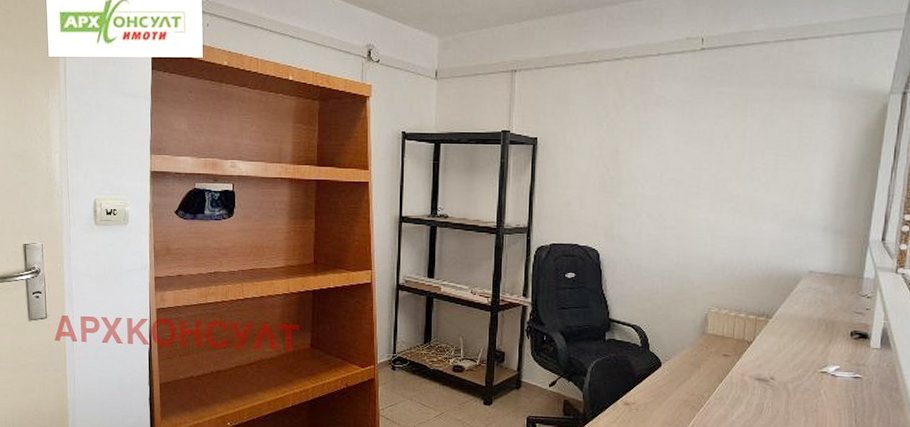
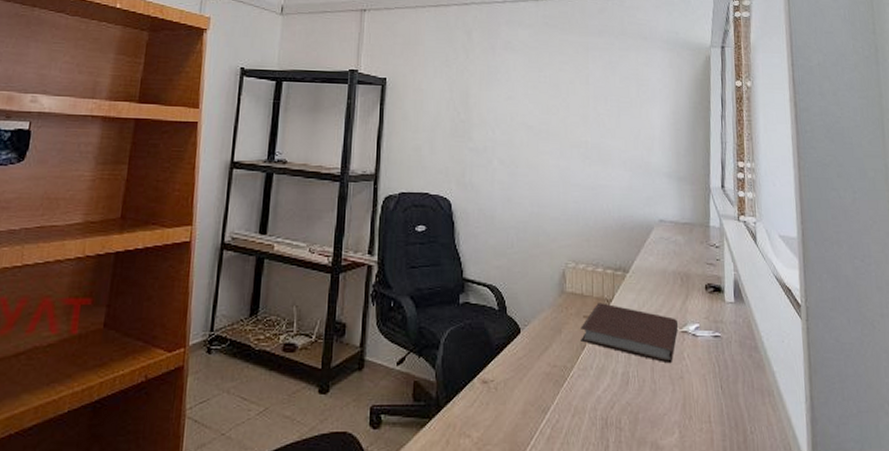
notebook: none [719,344,818,398] -> present [580,303,679,364]

